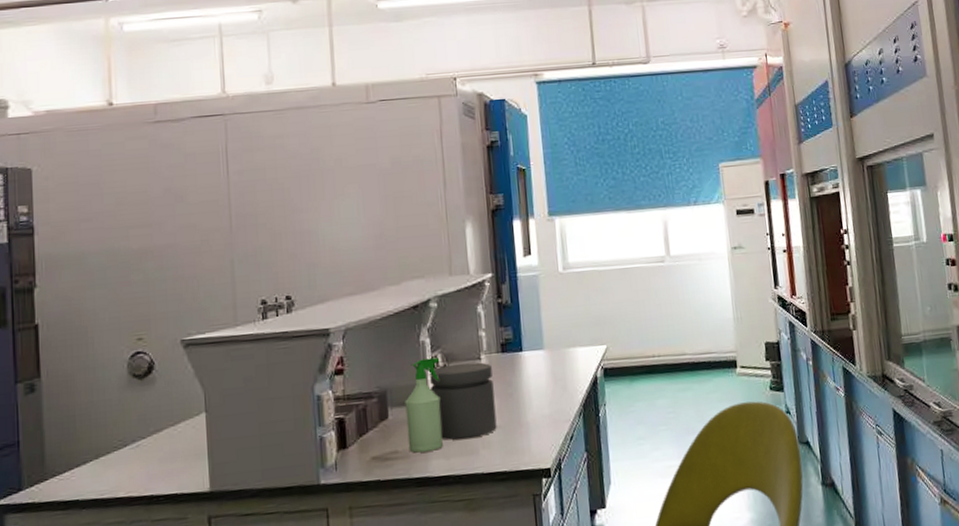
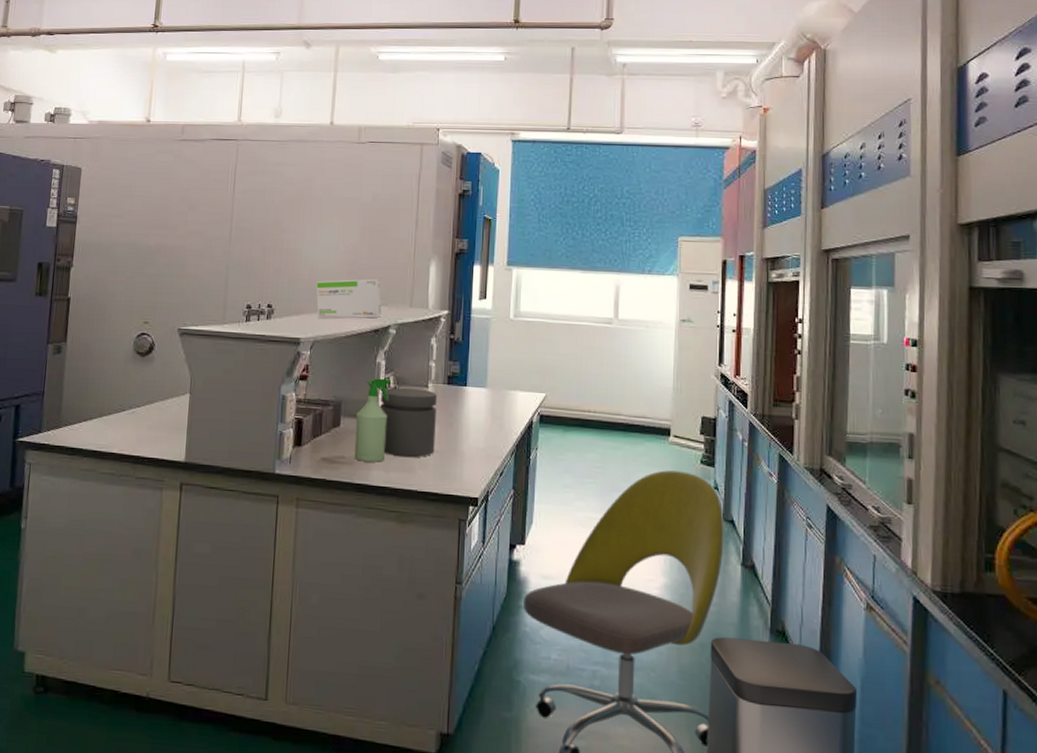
medicine box: none [340,250,419,305] -> present [316,279,382,320]

